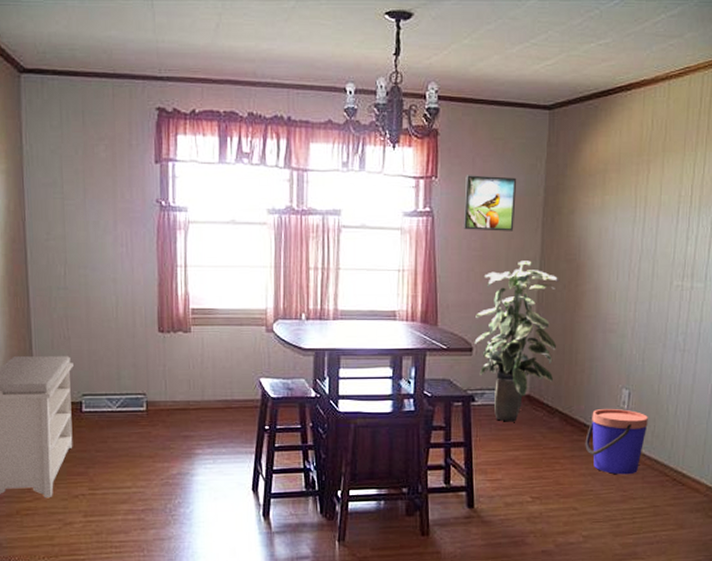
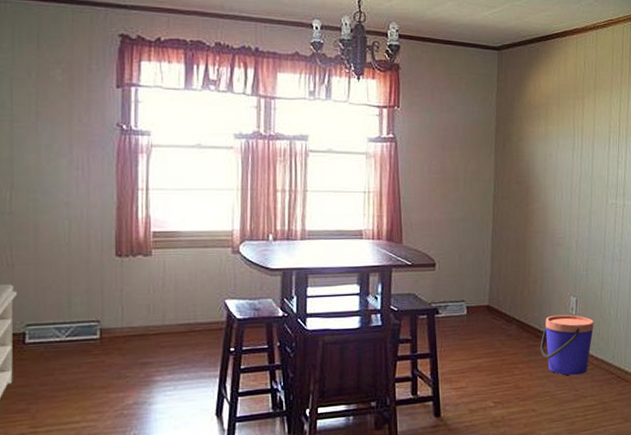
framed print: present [463,175,517,231] -> none [424,105,472,156]
indoor plant: present [474,260,559,422] -> none [437,182,512,332]

